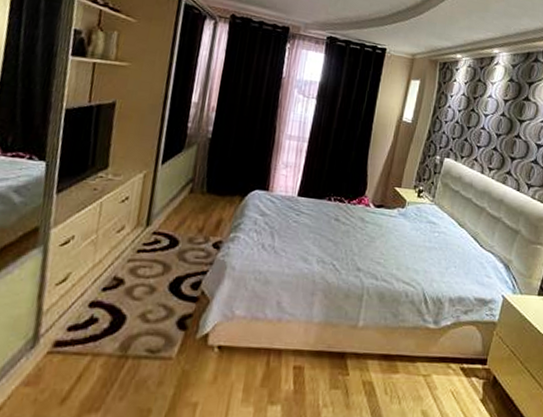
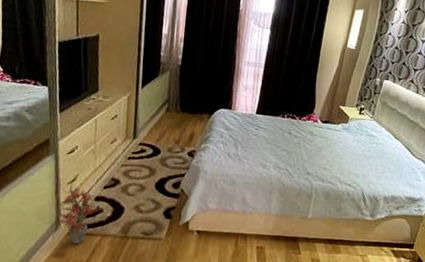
potted plant: none [36,281,98,368] -> present [56,181,103,245]

